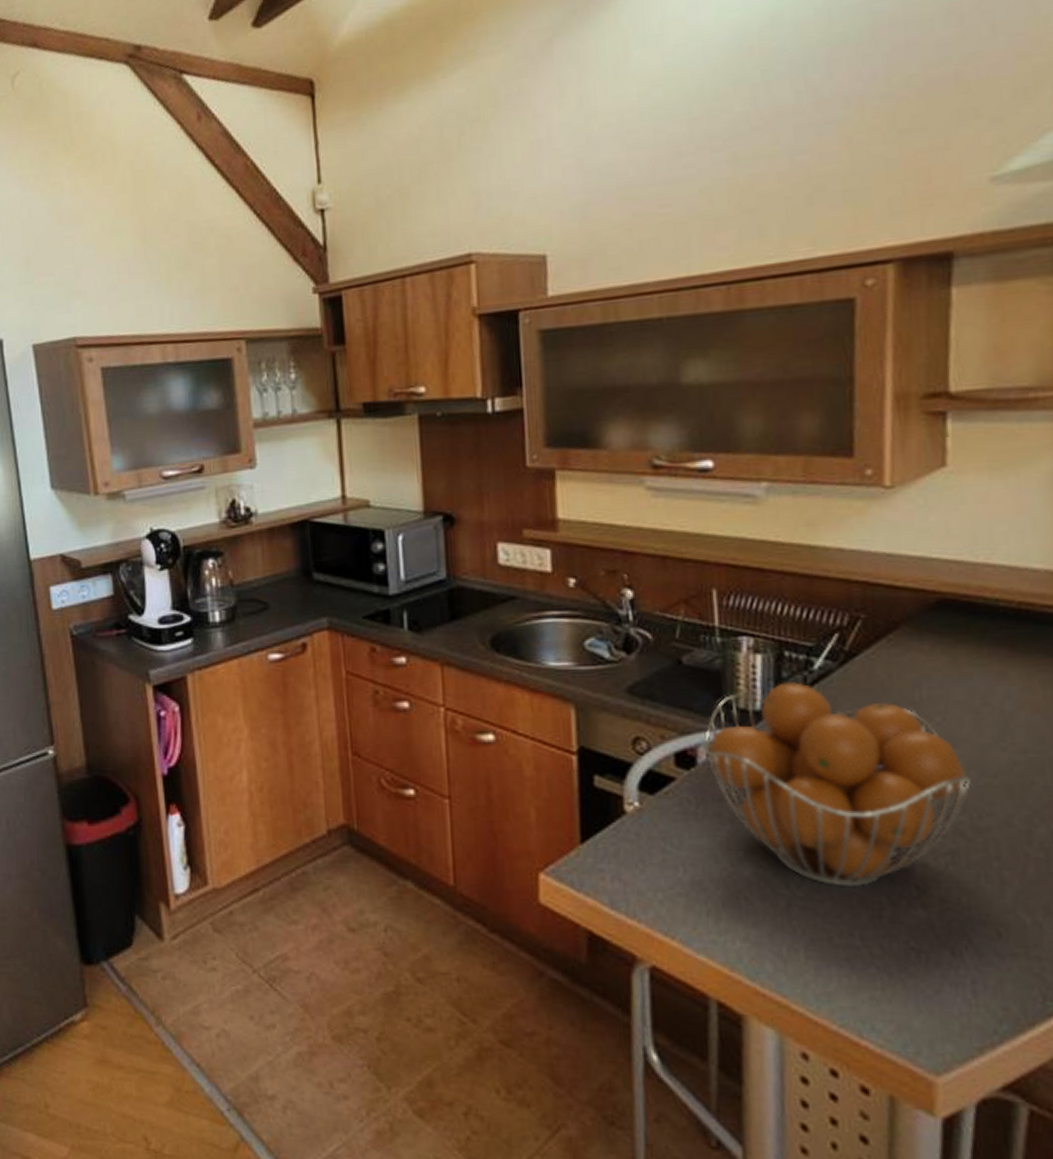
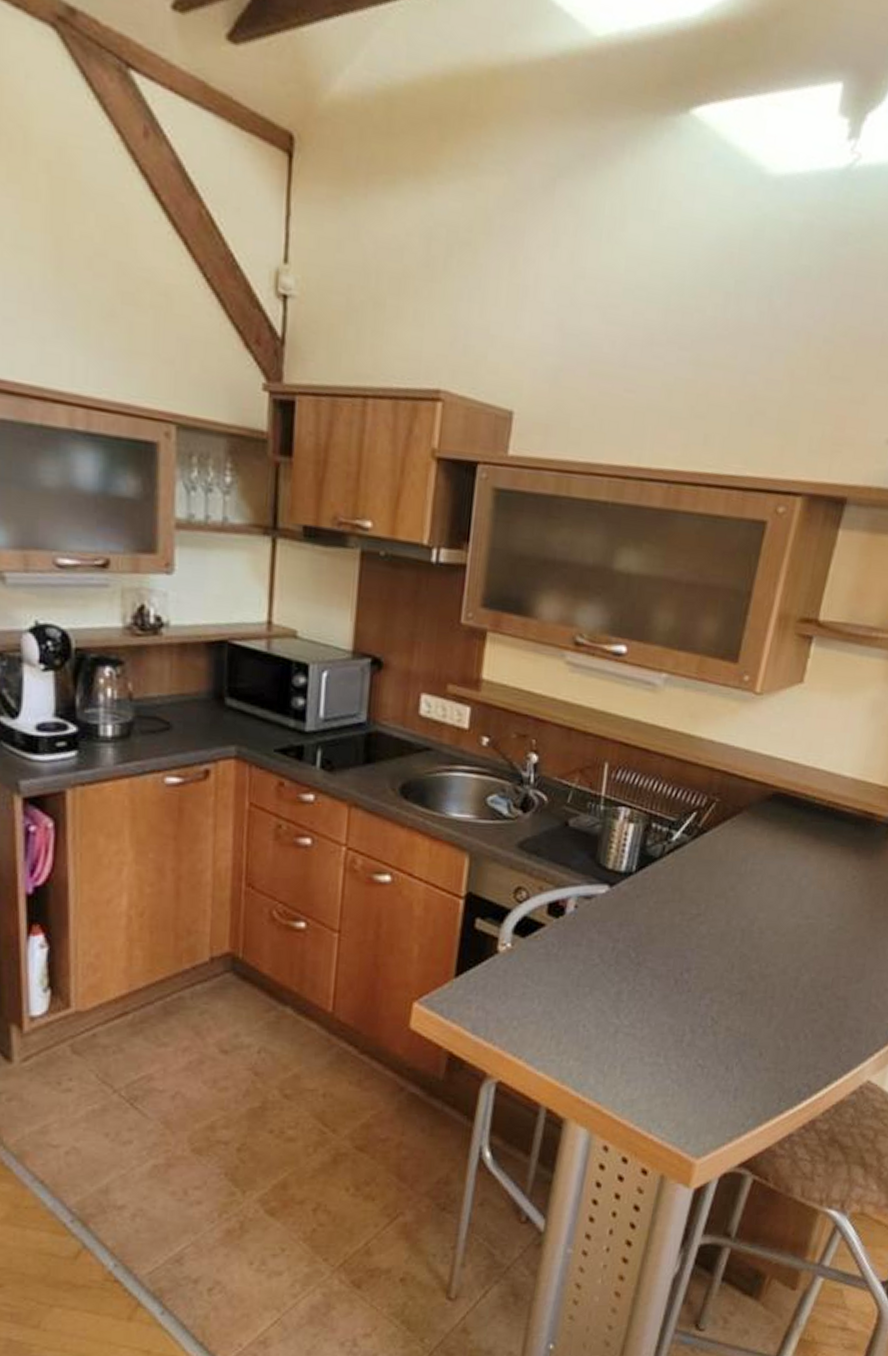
fruit basket: present [703,682,971,888] -> none [573,849,767,1019]

